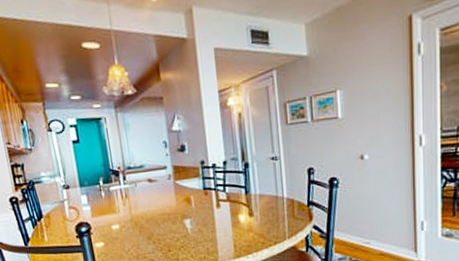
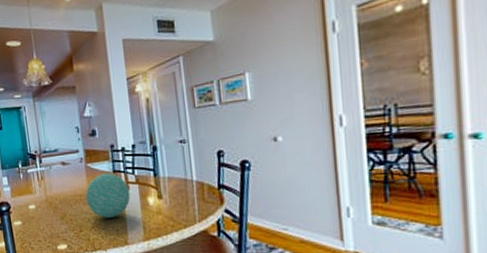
decorative ball: none [174,190,221,237] -> present [85,173,131,218]

